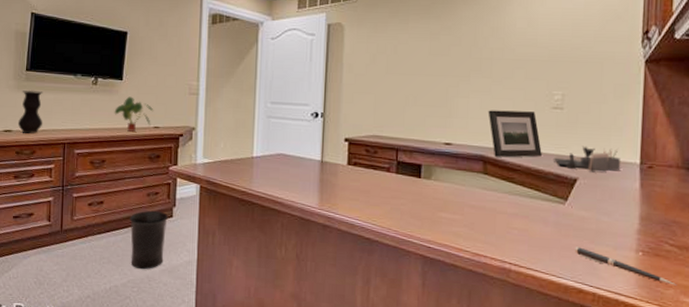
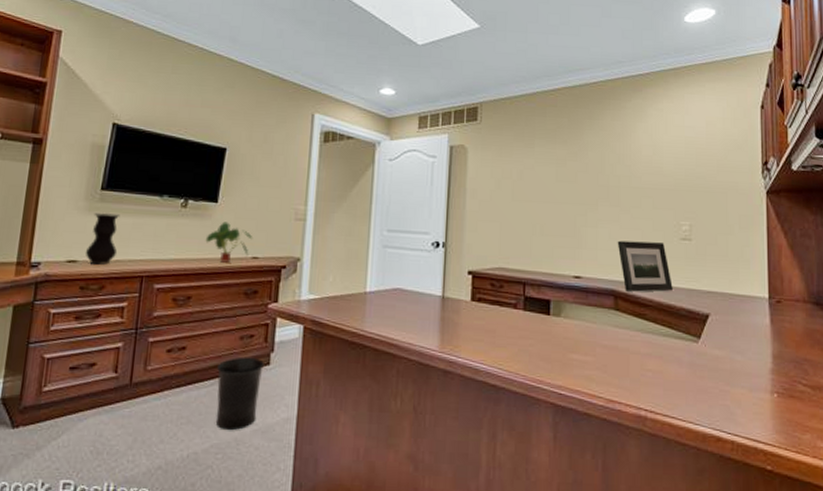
desk organizer: present [553,146,621,173] -> none [684,279,751,308]
pen: present [574,247,677,286] -> none [710,389,813,430]

